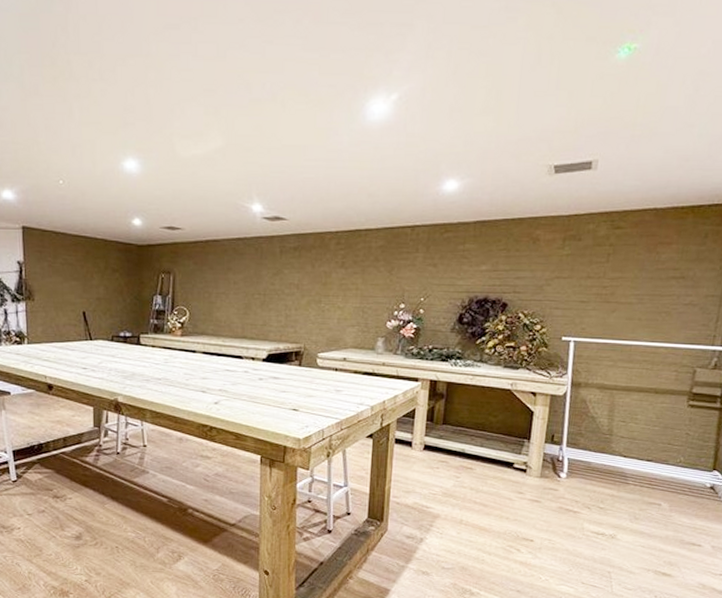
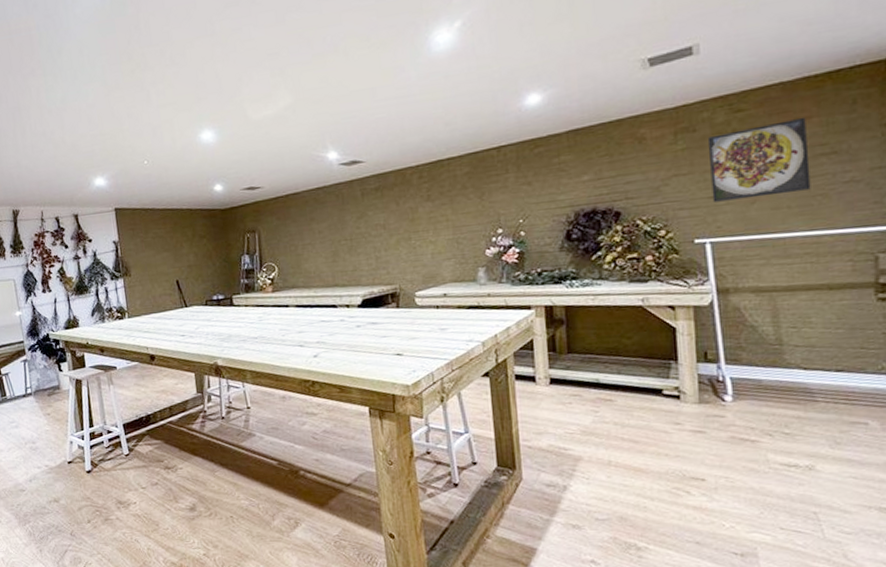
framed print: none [582,242,667,307] -> present [707,117,811,202]

